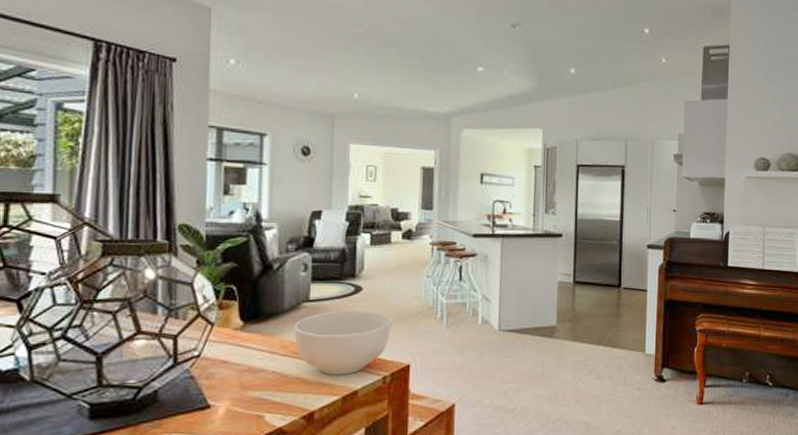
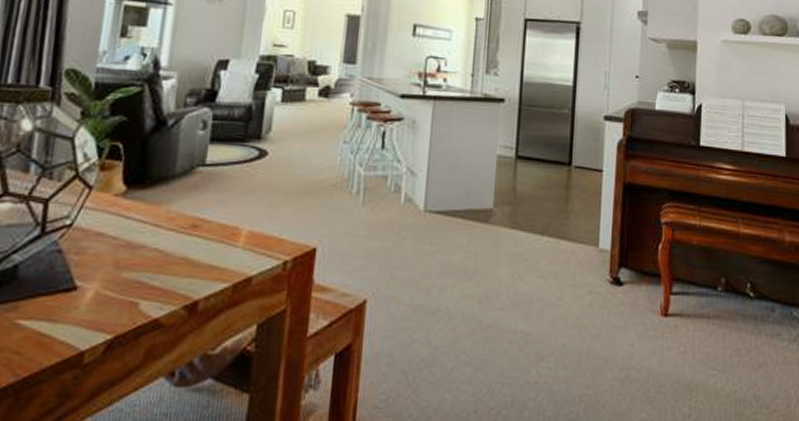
bowl: present [293,310,392,375] -> none [183,178,299,257]

